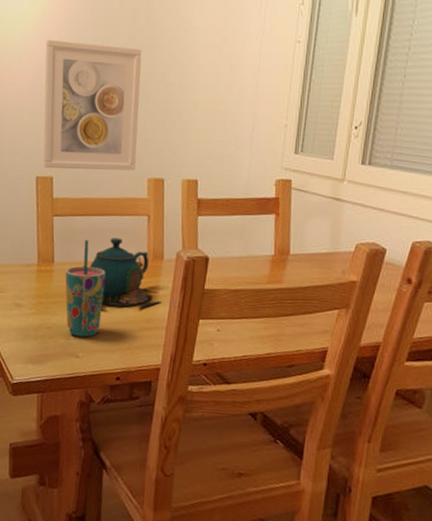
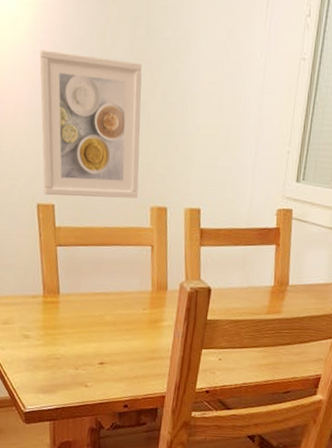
cup: present [65,240,106,337] -> none [71,271,111,368]
teapot: present [83,238,162,310] -> none [88,268,167,341]

